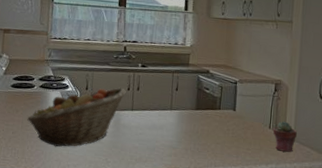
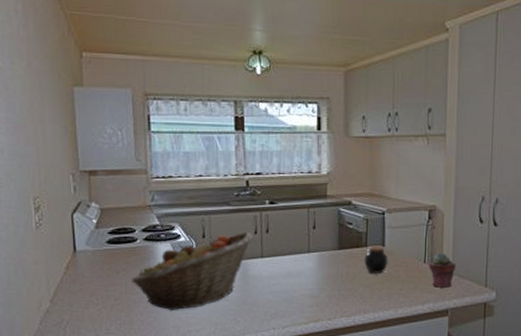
jar: none [217,109,238,134] -> present [364,246,388,274]

